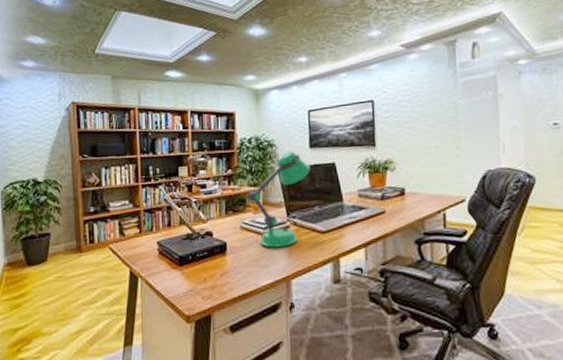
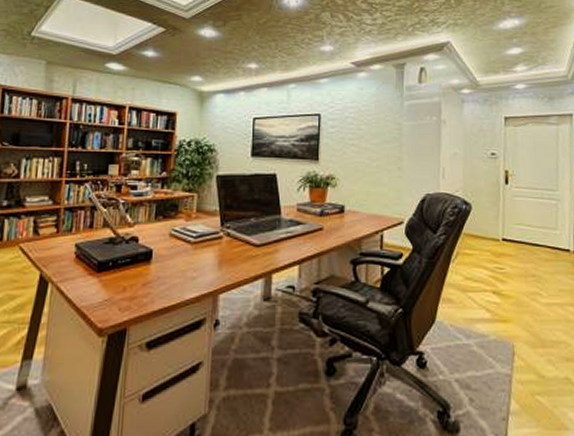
desk lamp: present [246,151,311,248] -> none [179,158,250,259]

